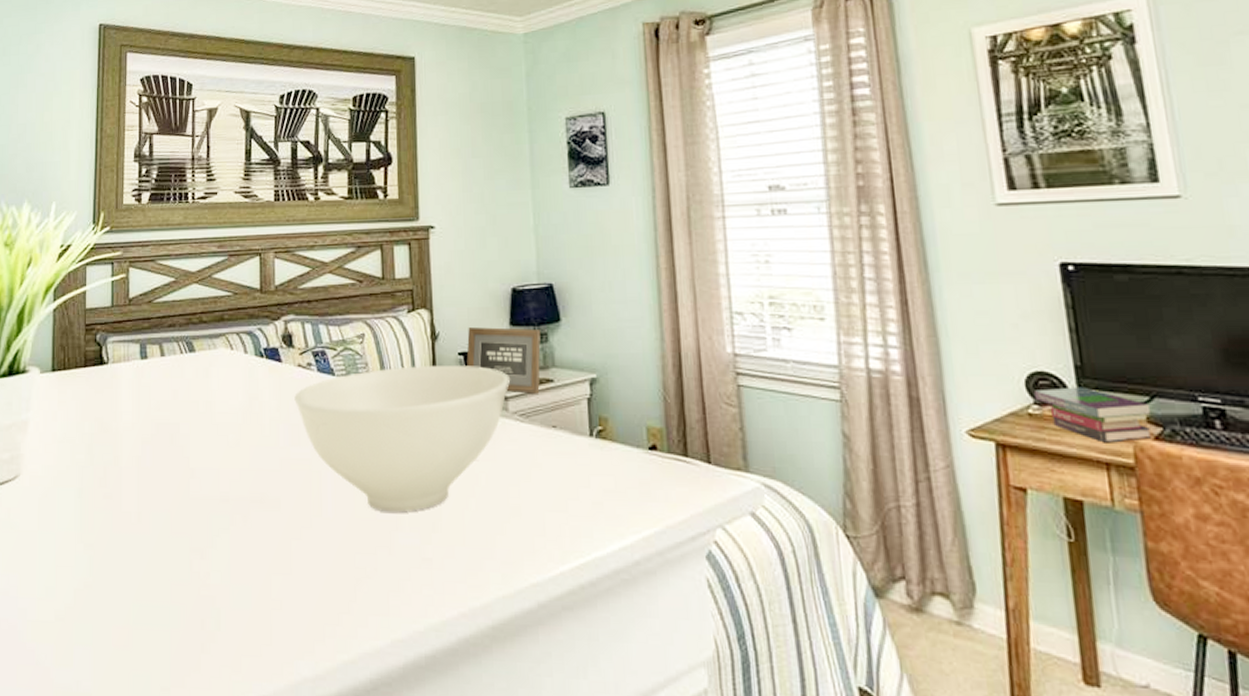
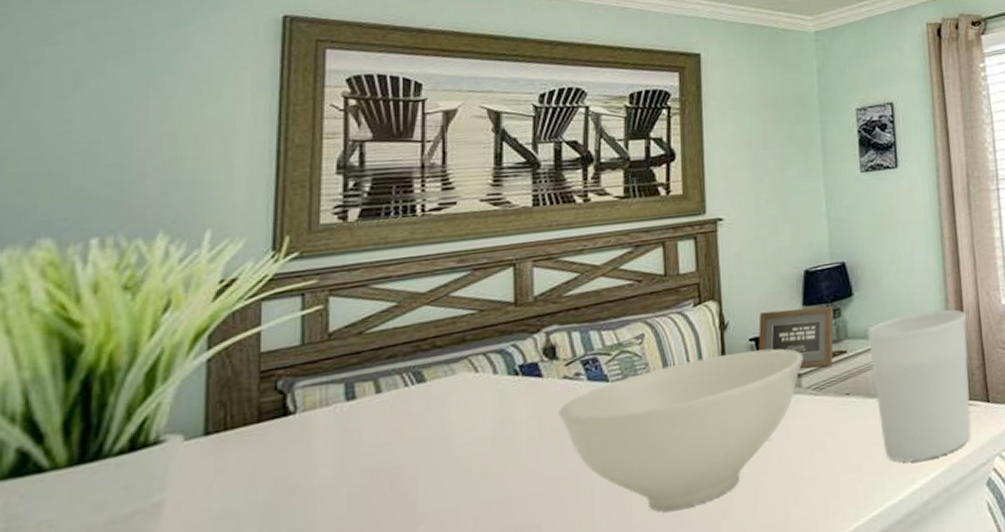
candle holder: none [575,348,690,515] -> present [867,309,972,462]

